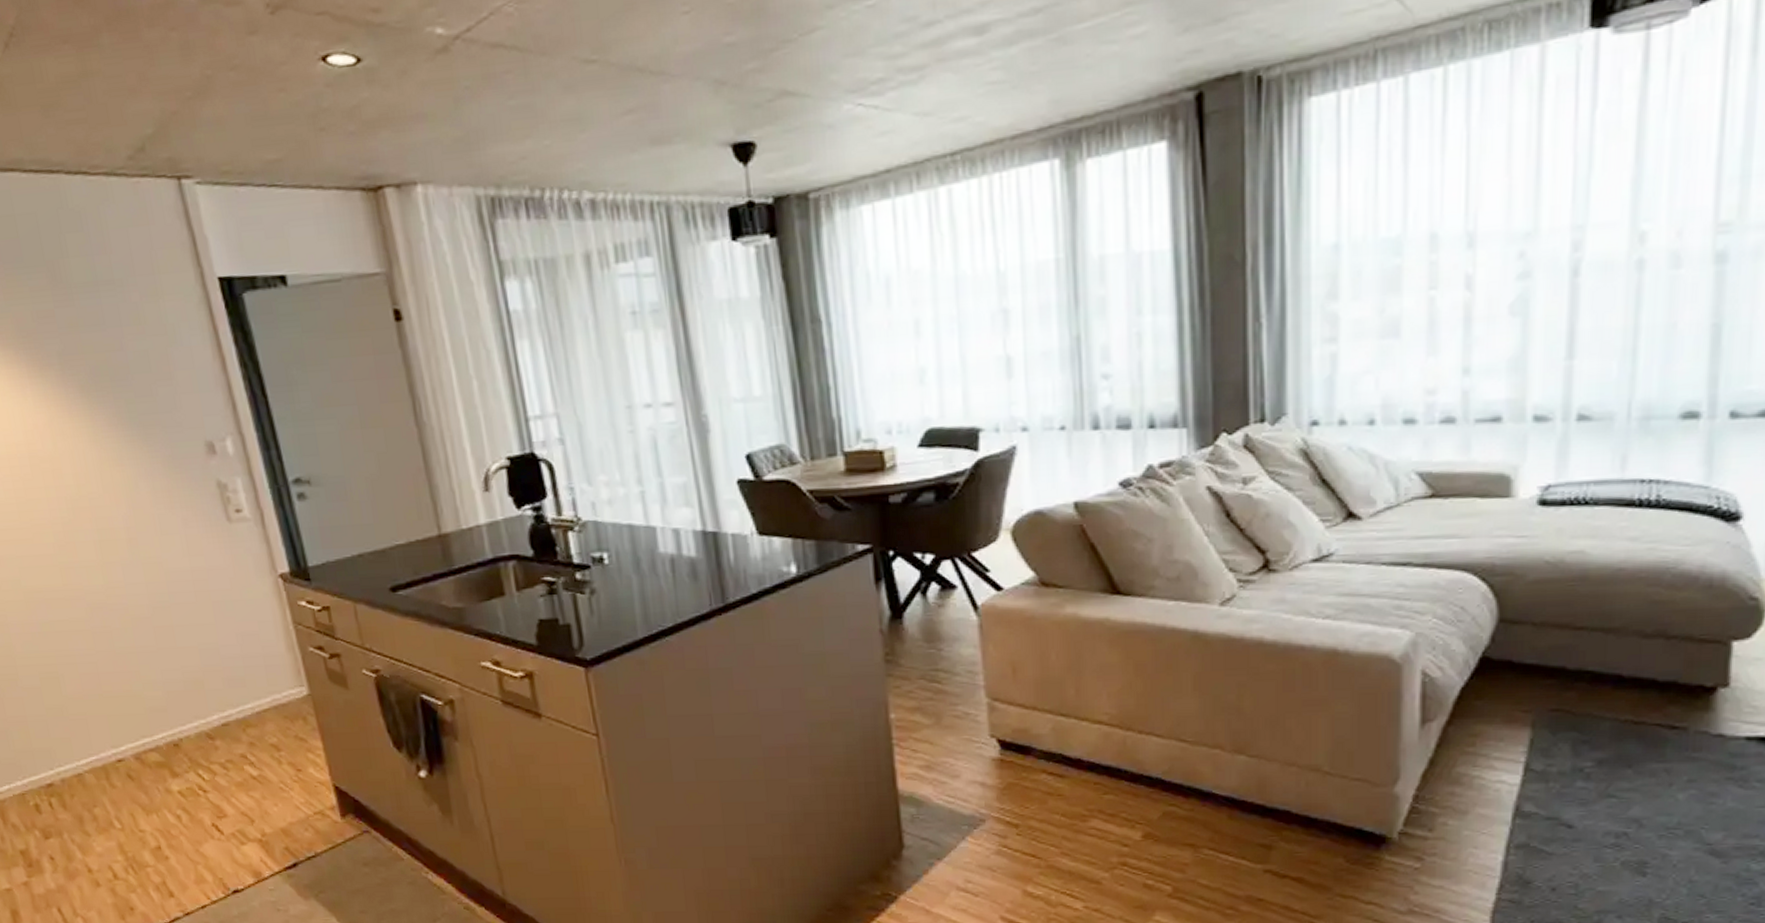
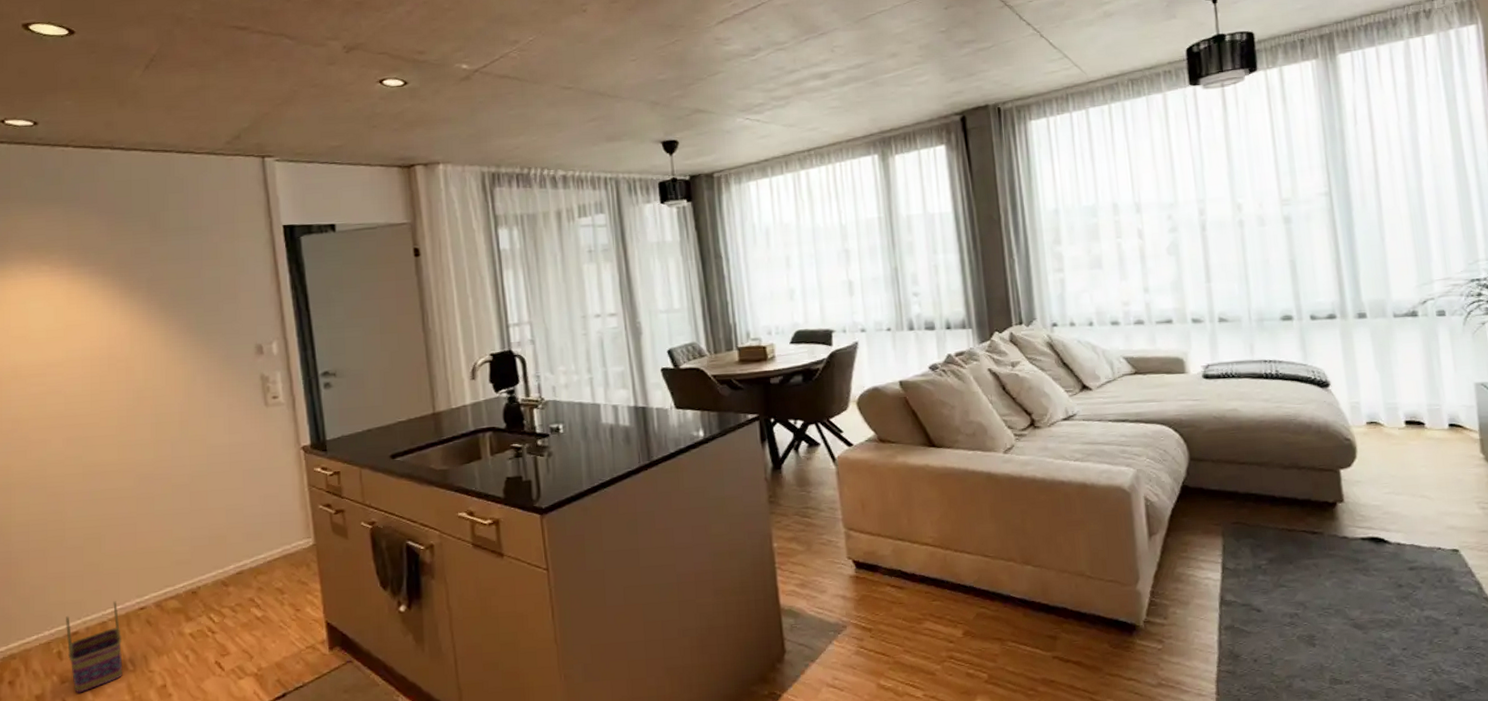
basket: none [36,751,111,851] -> present [66,601,123,694]

